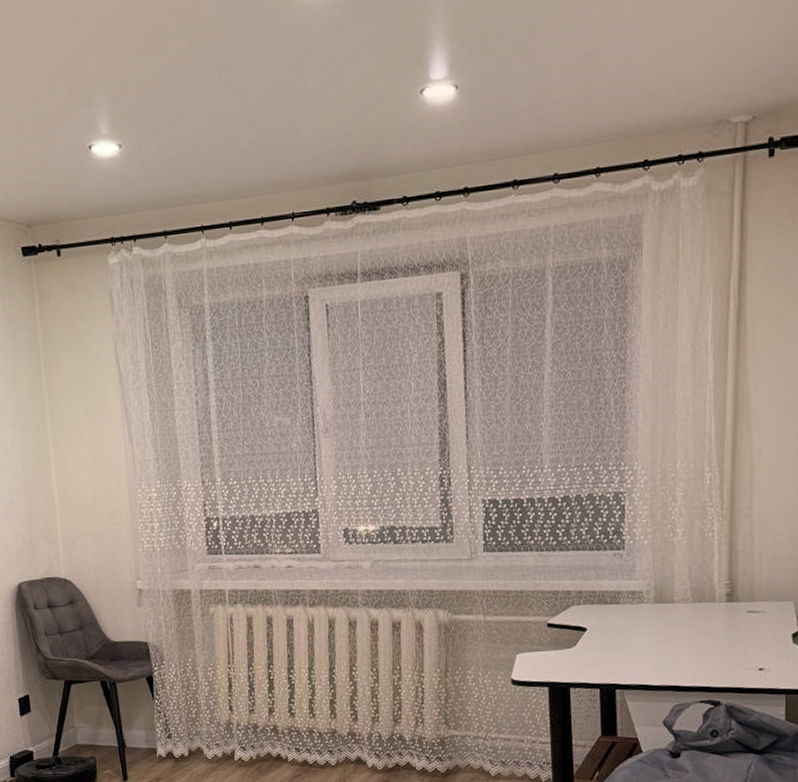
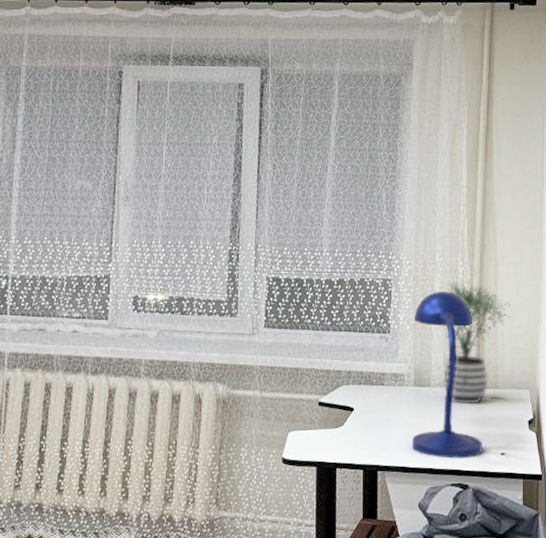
desk lamp: none [652,501,736,676] -> present [411,292,482,459]
potted plant: none [674,487,771,620] -> present [433,281,511,405]

